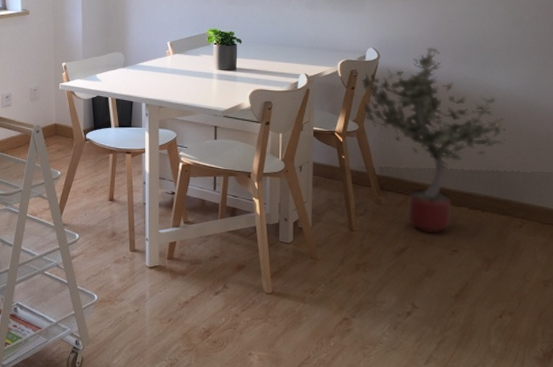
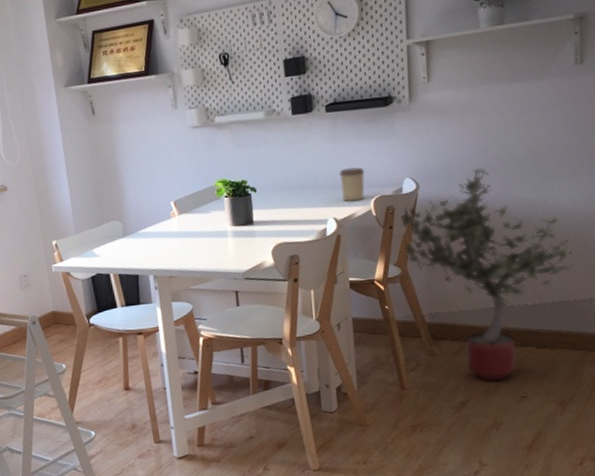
cup: none [313,33,335,62] -> present [339,167,365,202]

